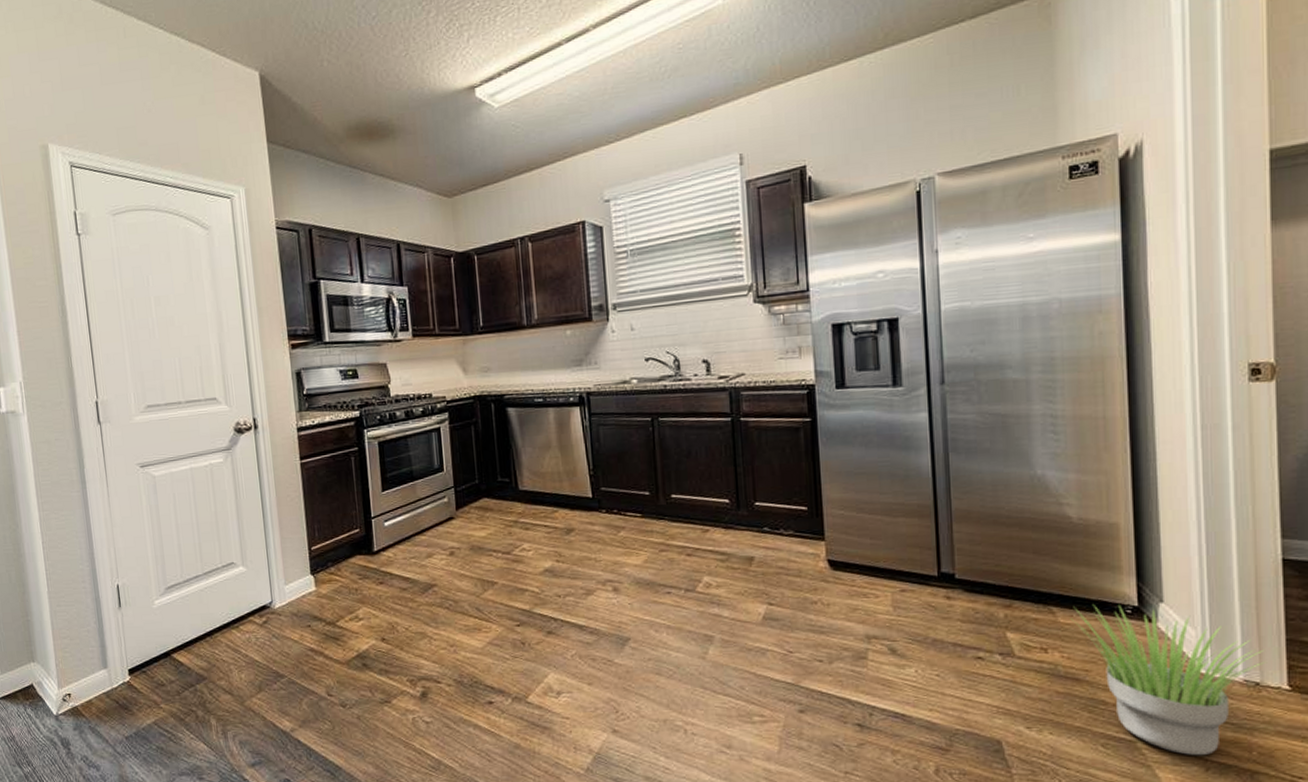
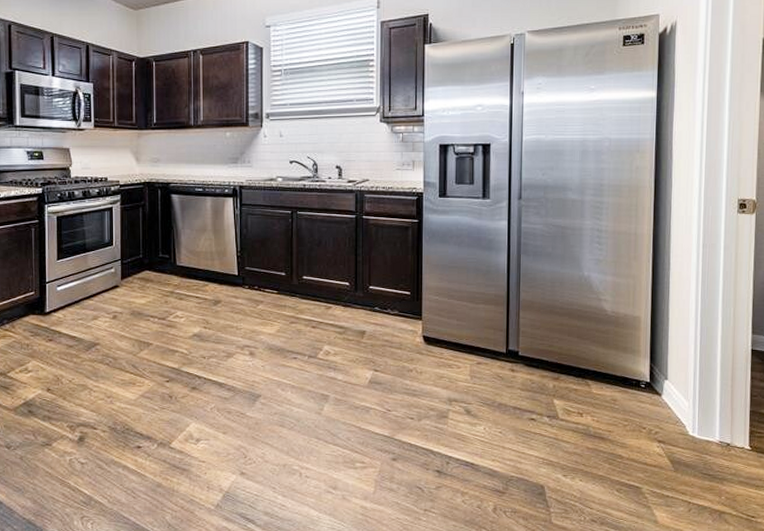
potted plant: present [1070,606,1268,756] -> none [601,381,736,500]

